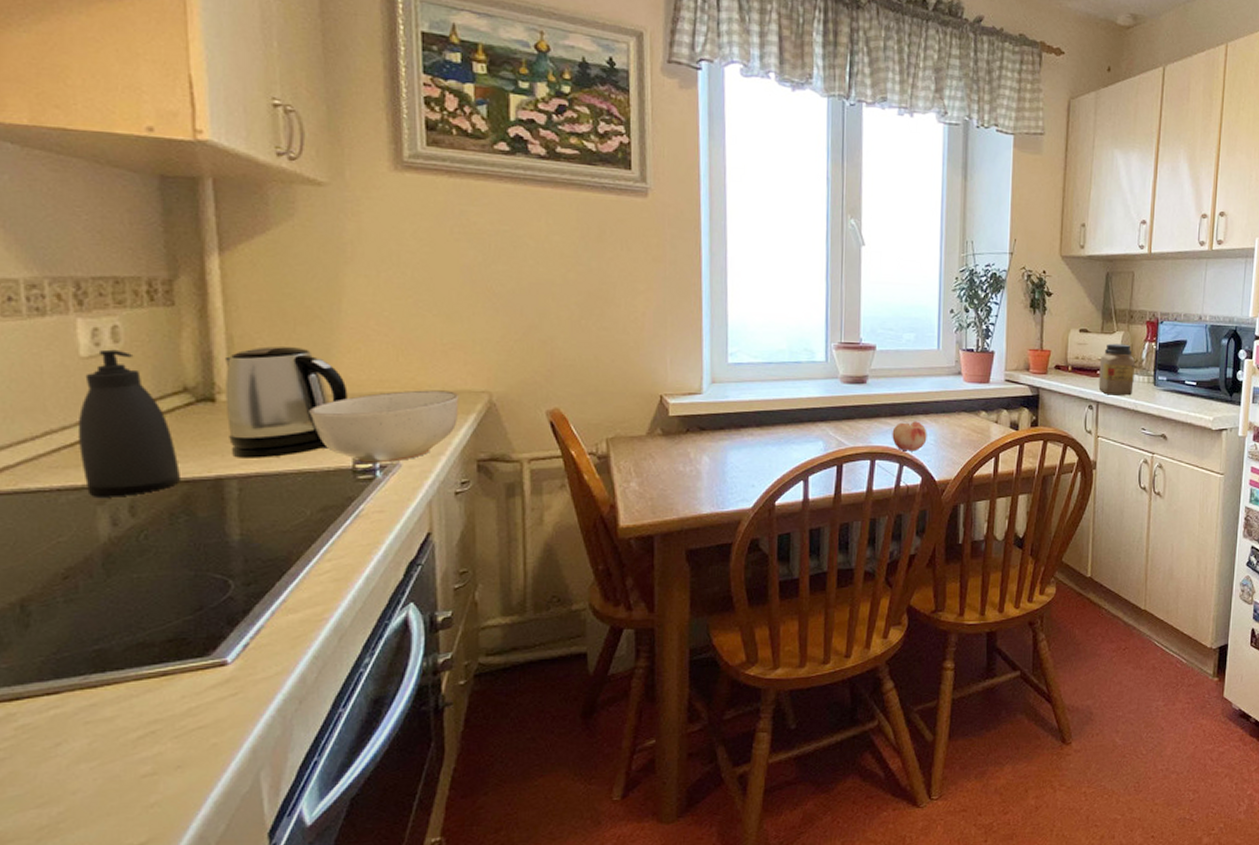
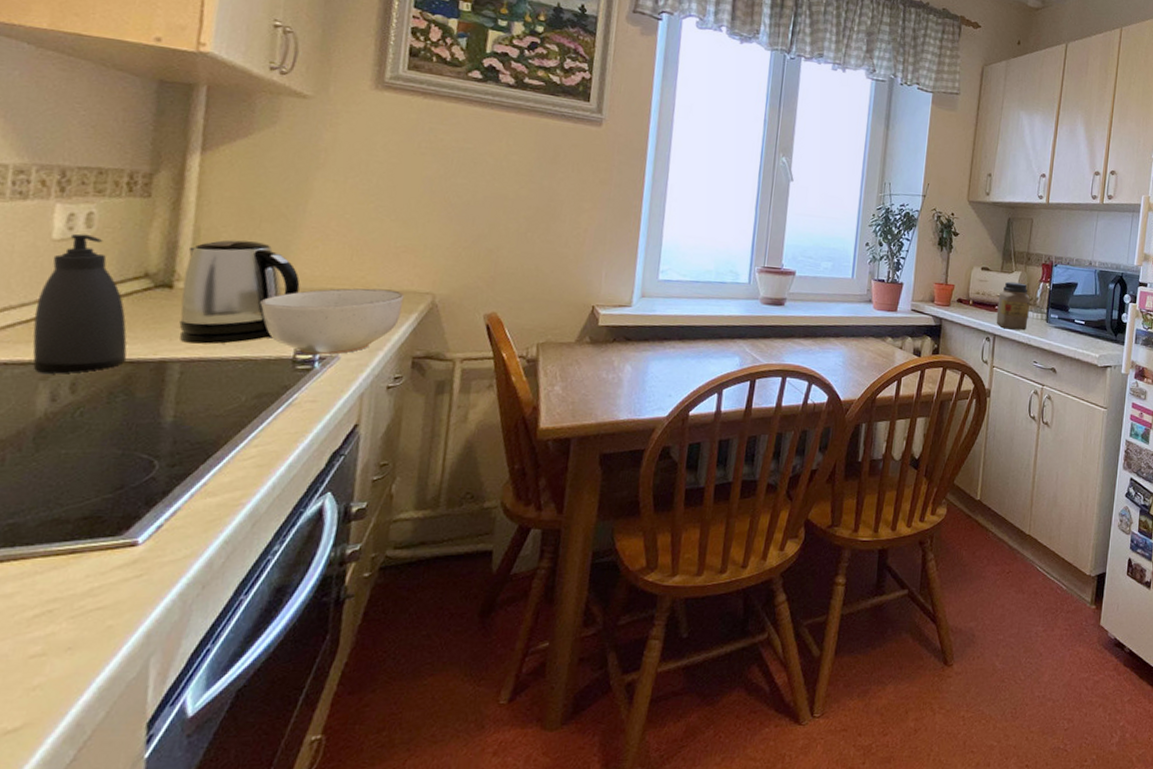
fruit: present [892,421,927,452] -> none [803,343,837,371]

